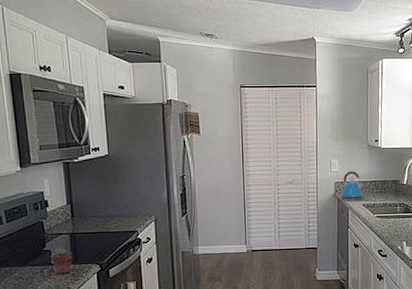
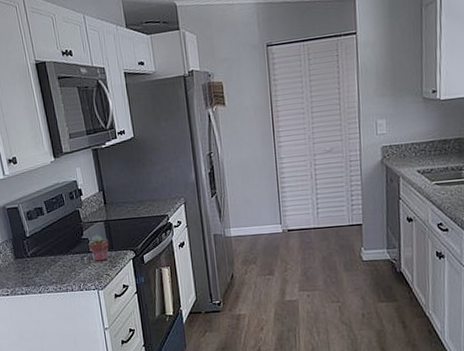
kettle: present [339,171,364,201] -> none [388,131,419,168]

